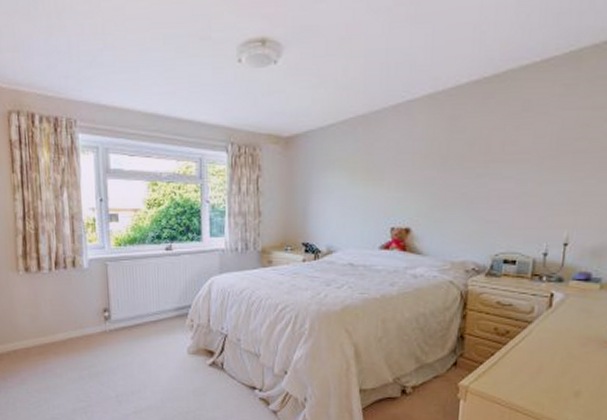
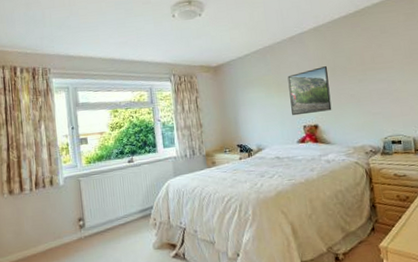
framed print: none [379,151,438,214] -> present [287,66,332,116]

